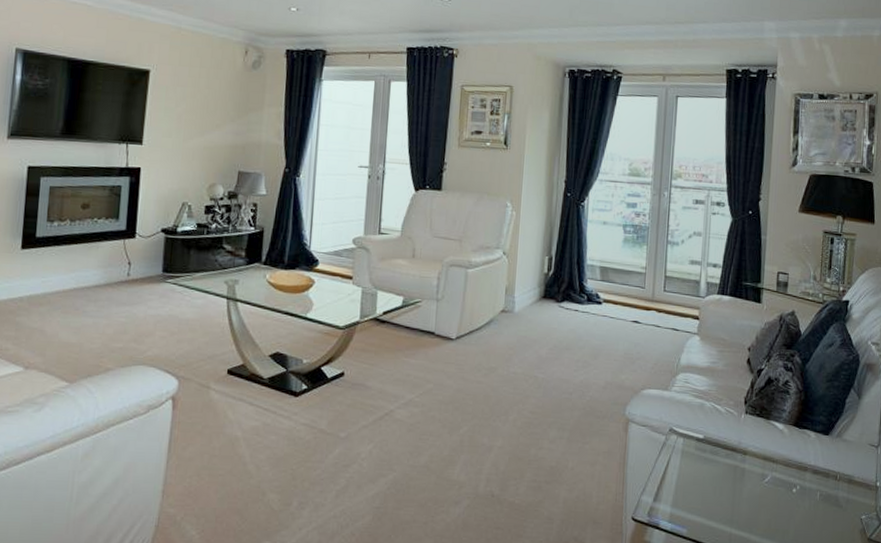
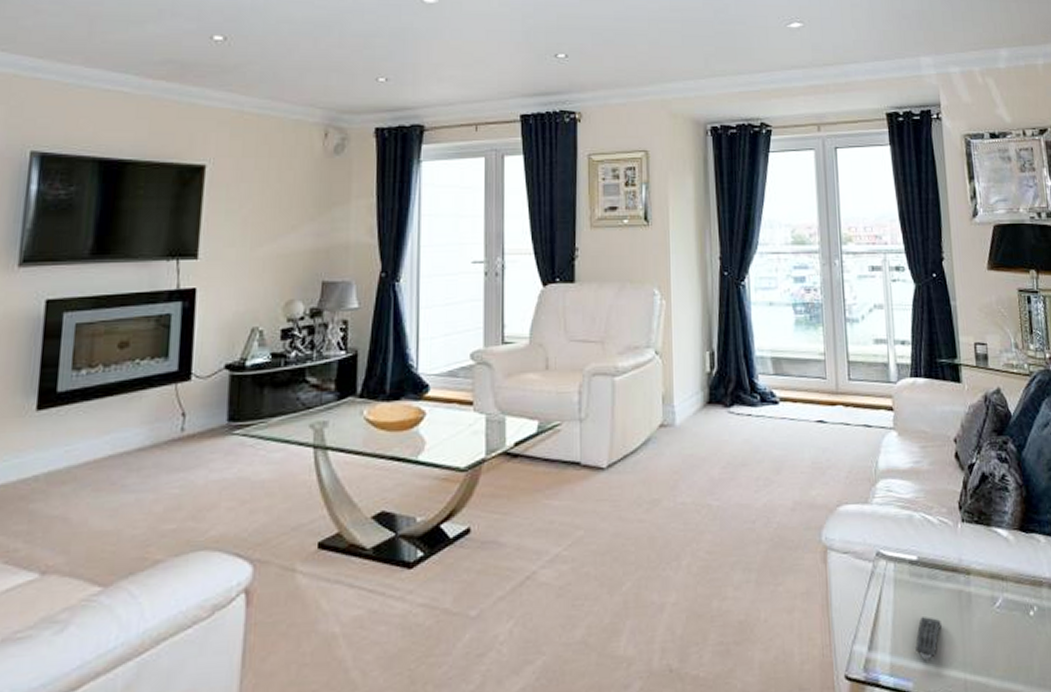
remote control: none [693,482,717,515] -> present [915,617,941,661]

